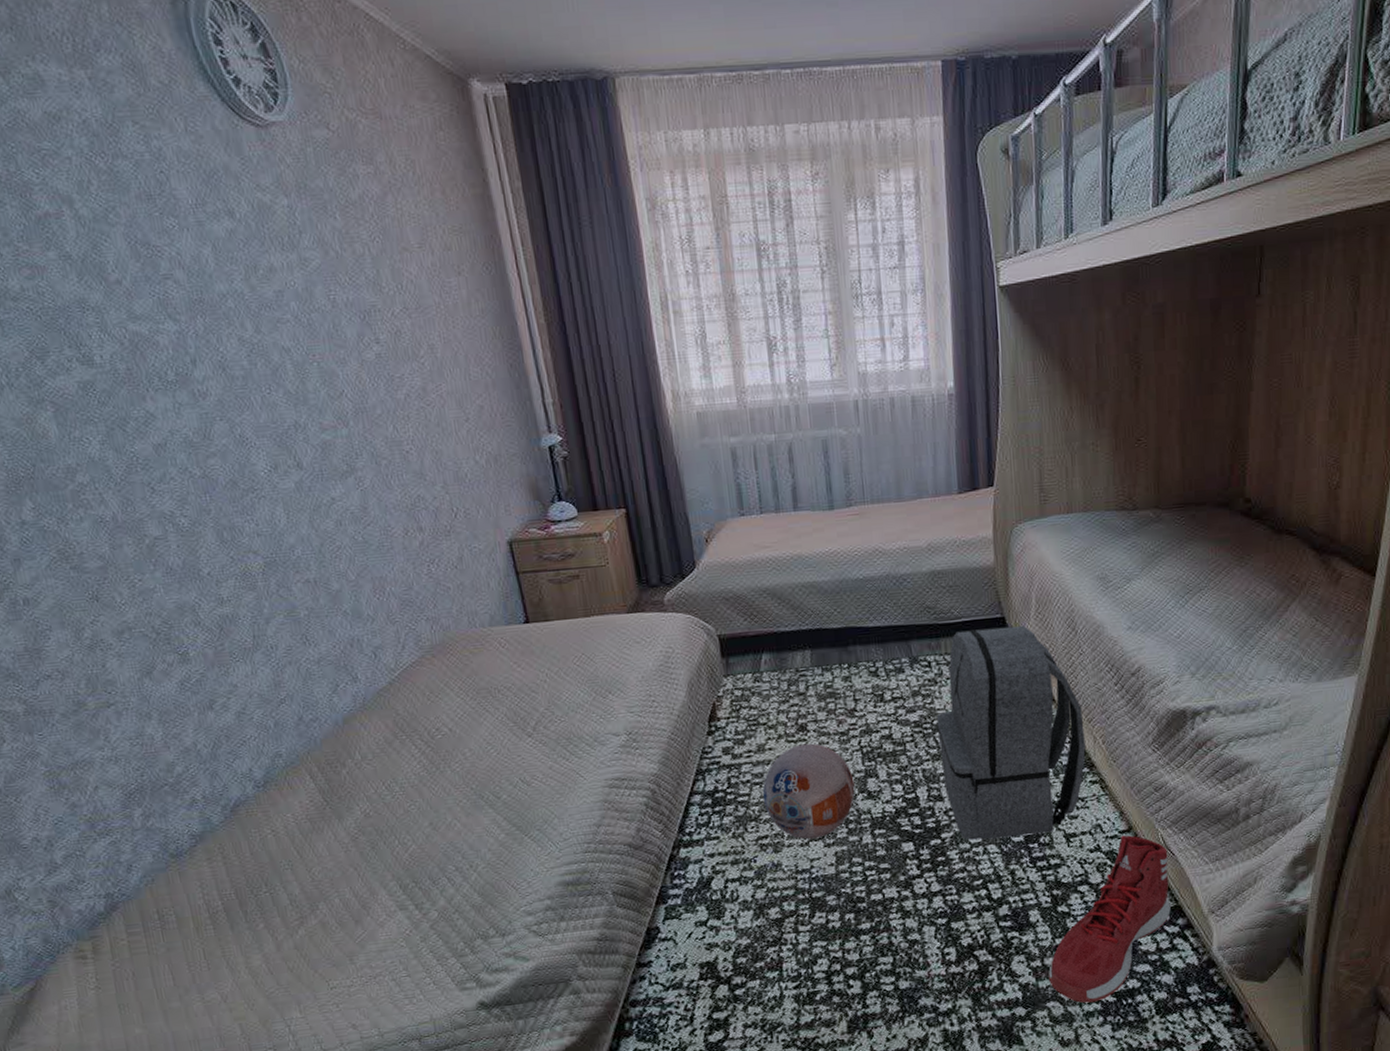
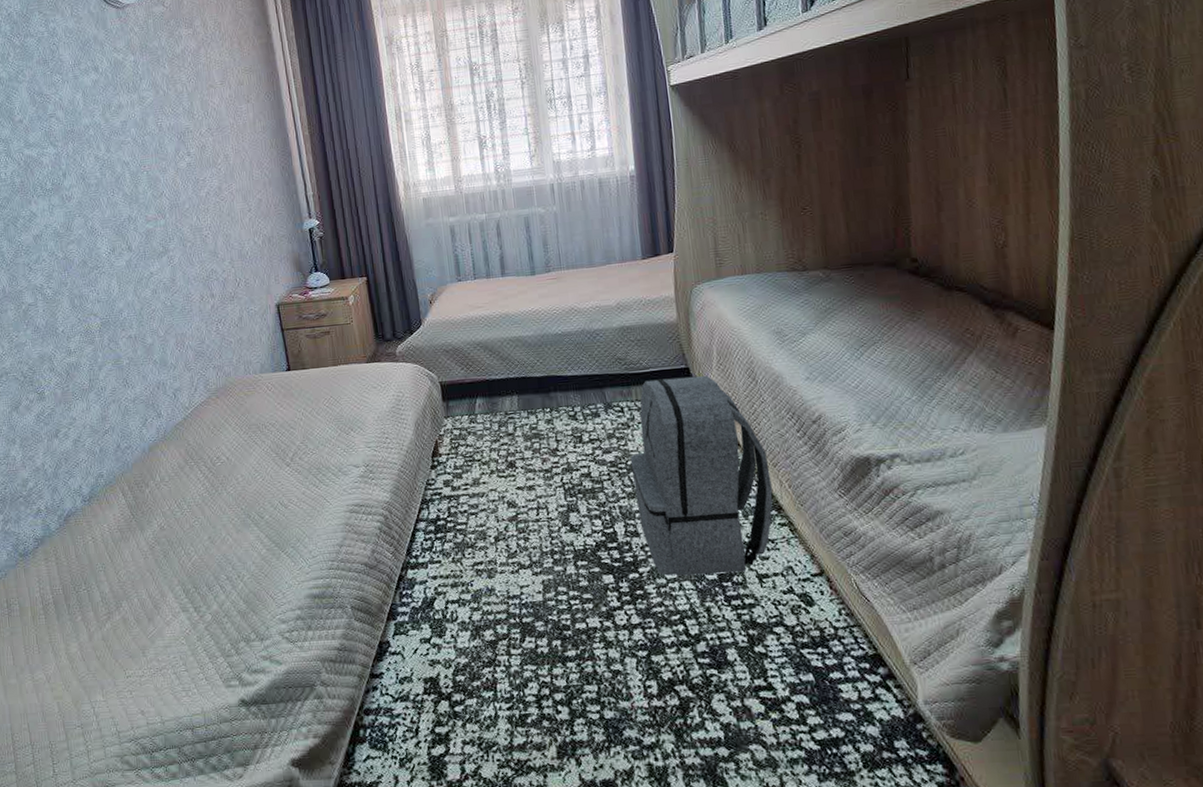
ball: present [762,743,855,840] -> none [478,479,559,567]
sneaker: present [1049,835,1171,1003] -> none [749,578,871,749]

